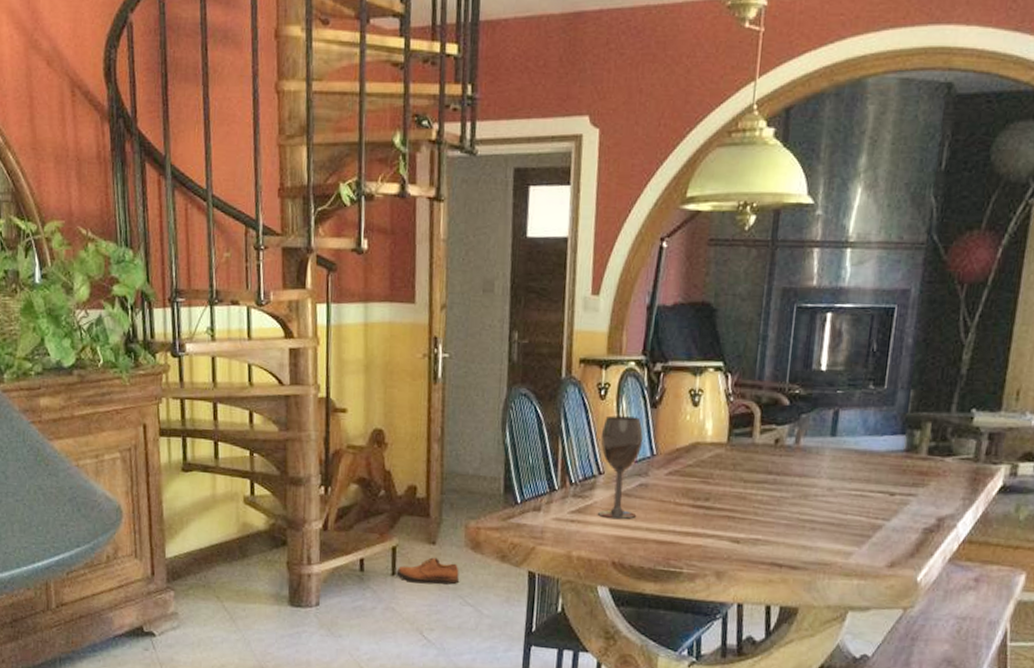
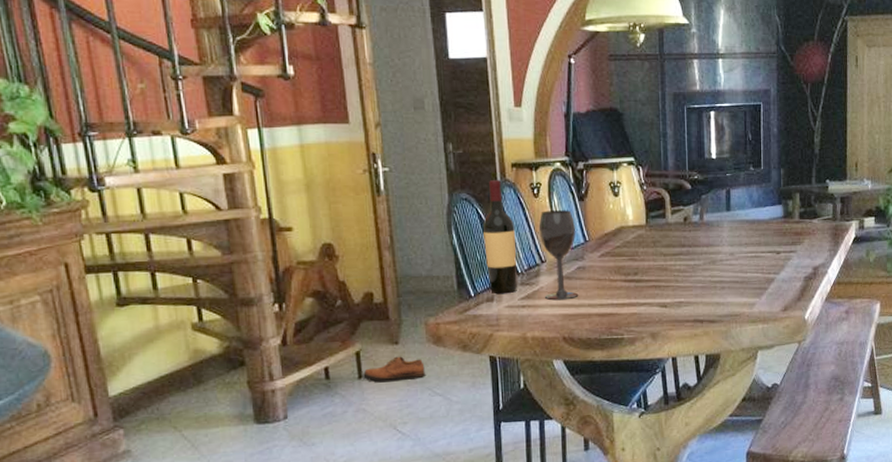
wine bottle: none [538,376,574,504] -> present [483,180,517,293]

